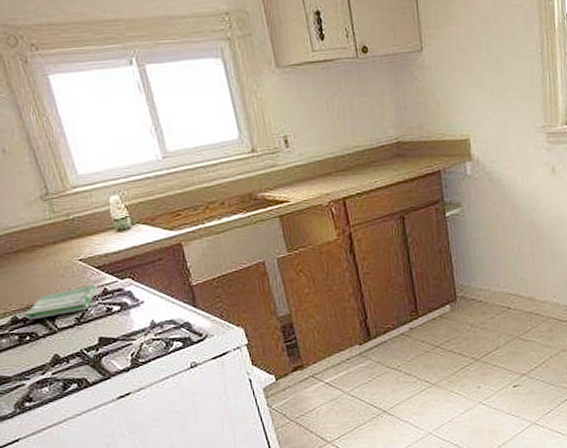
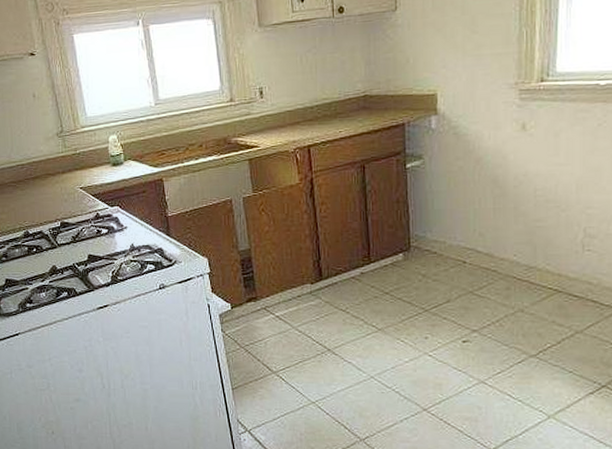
dish towel: present [23,285,98,320] -> none [34,210,92,235]

